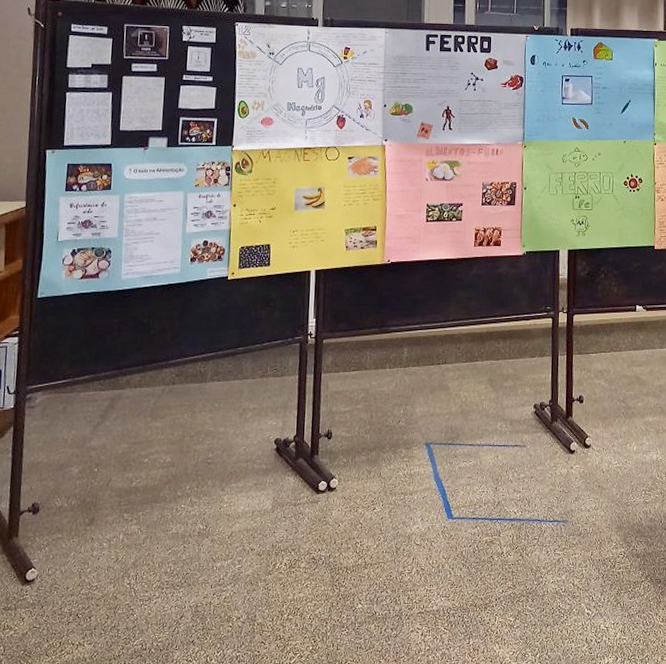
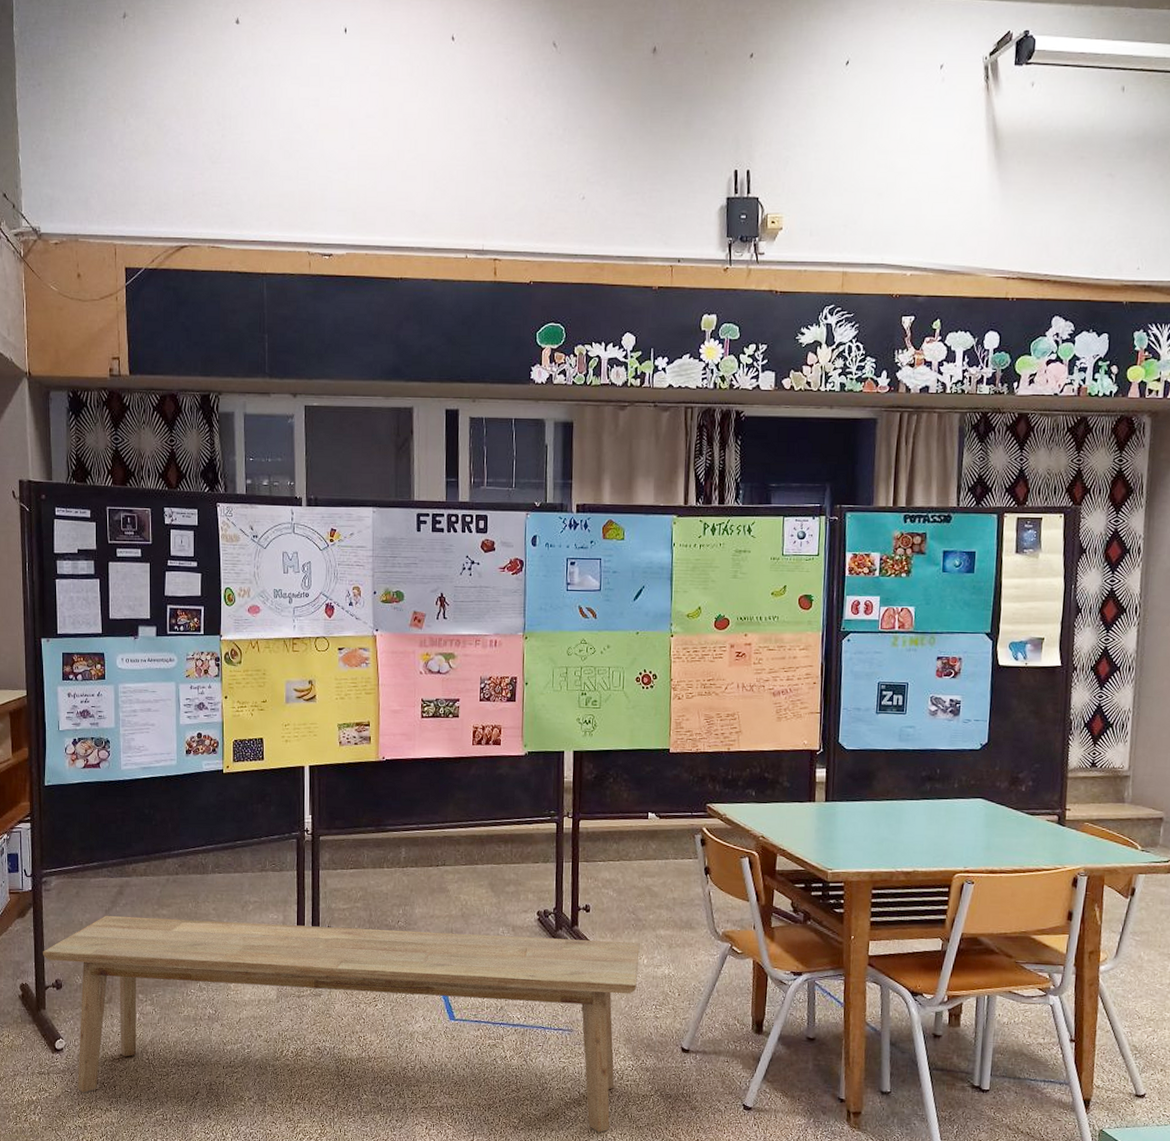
bench: none [19,429,630,627] -> present [42,915,640,1132]

